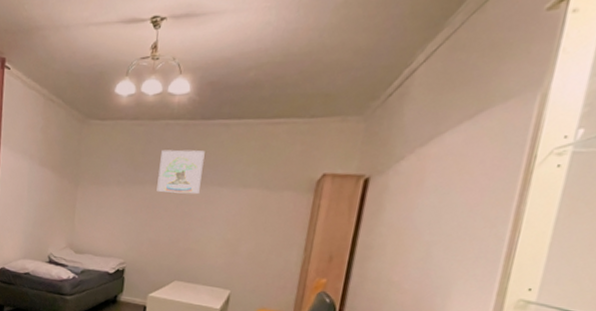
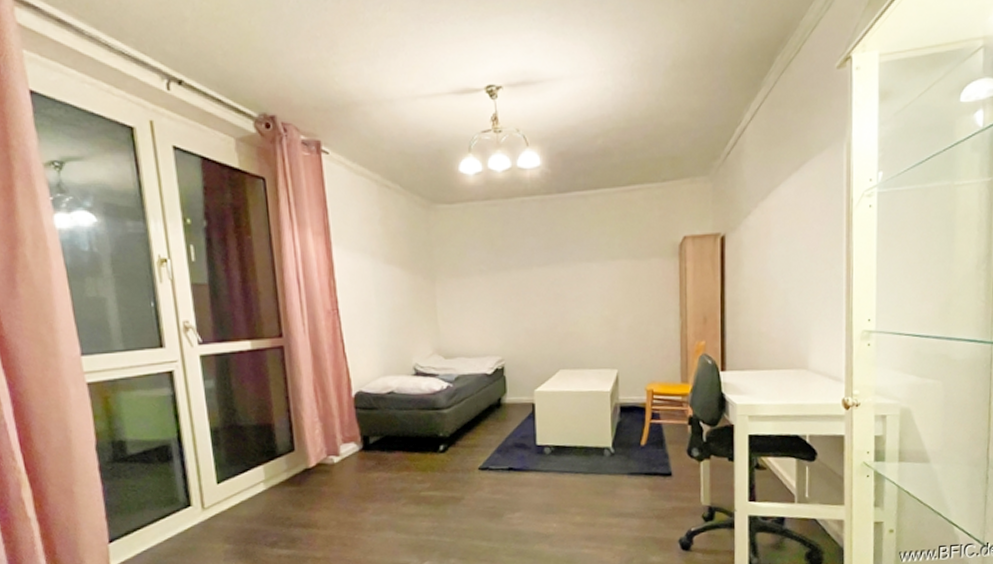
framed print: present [156,149,205,195] -> none [522,226,569,276]

